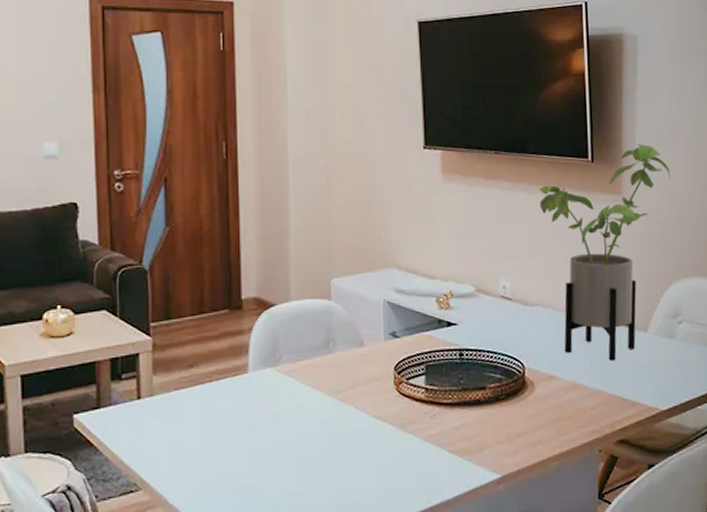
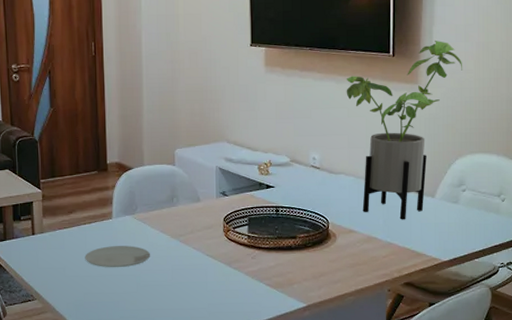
plate: none [210,408,299,440] -> present [85,246,150,268]

